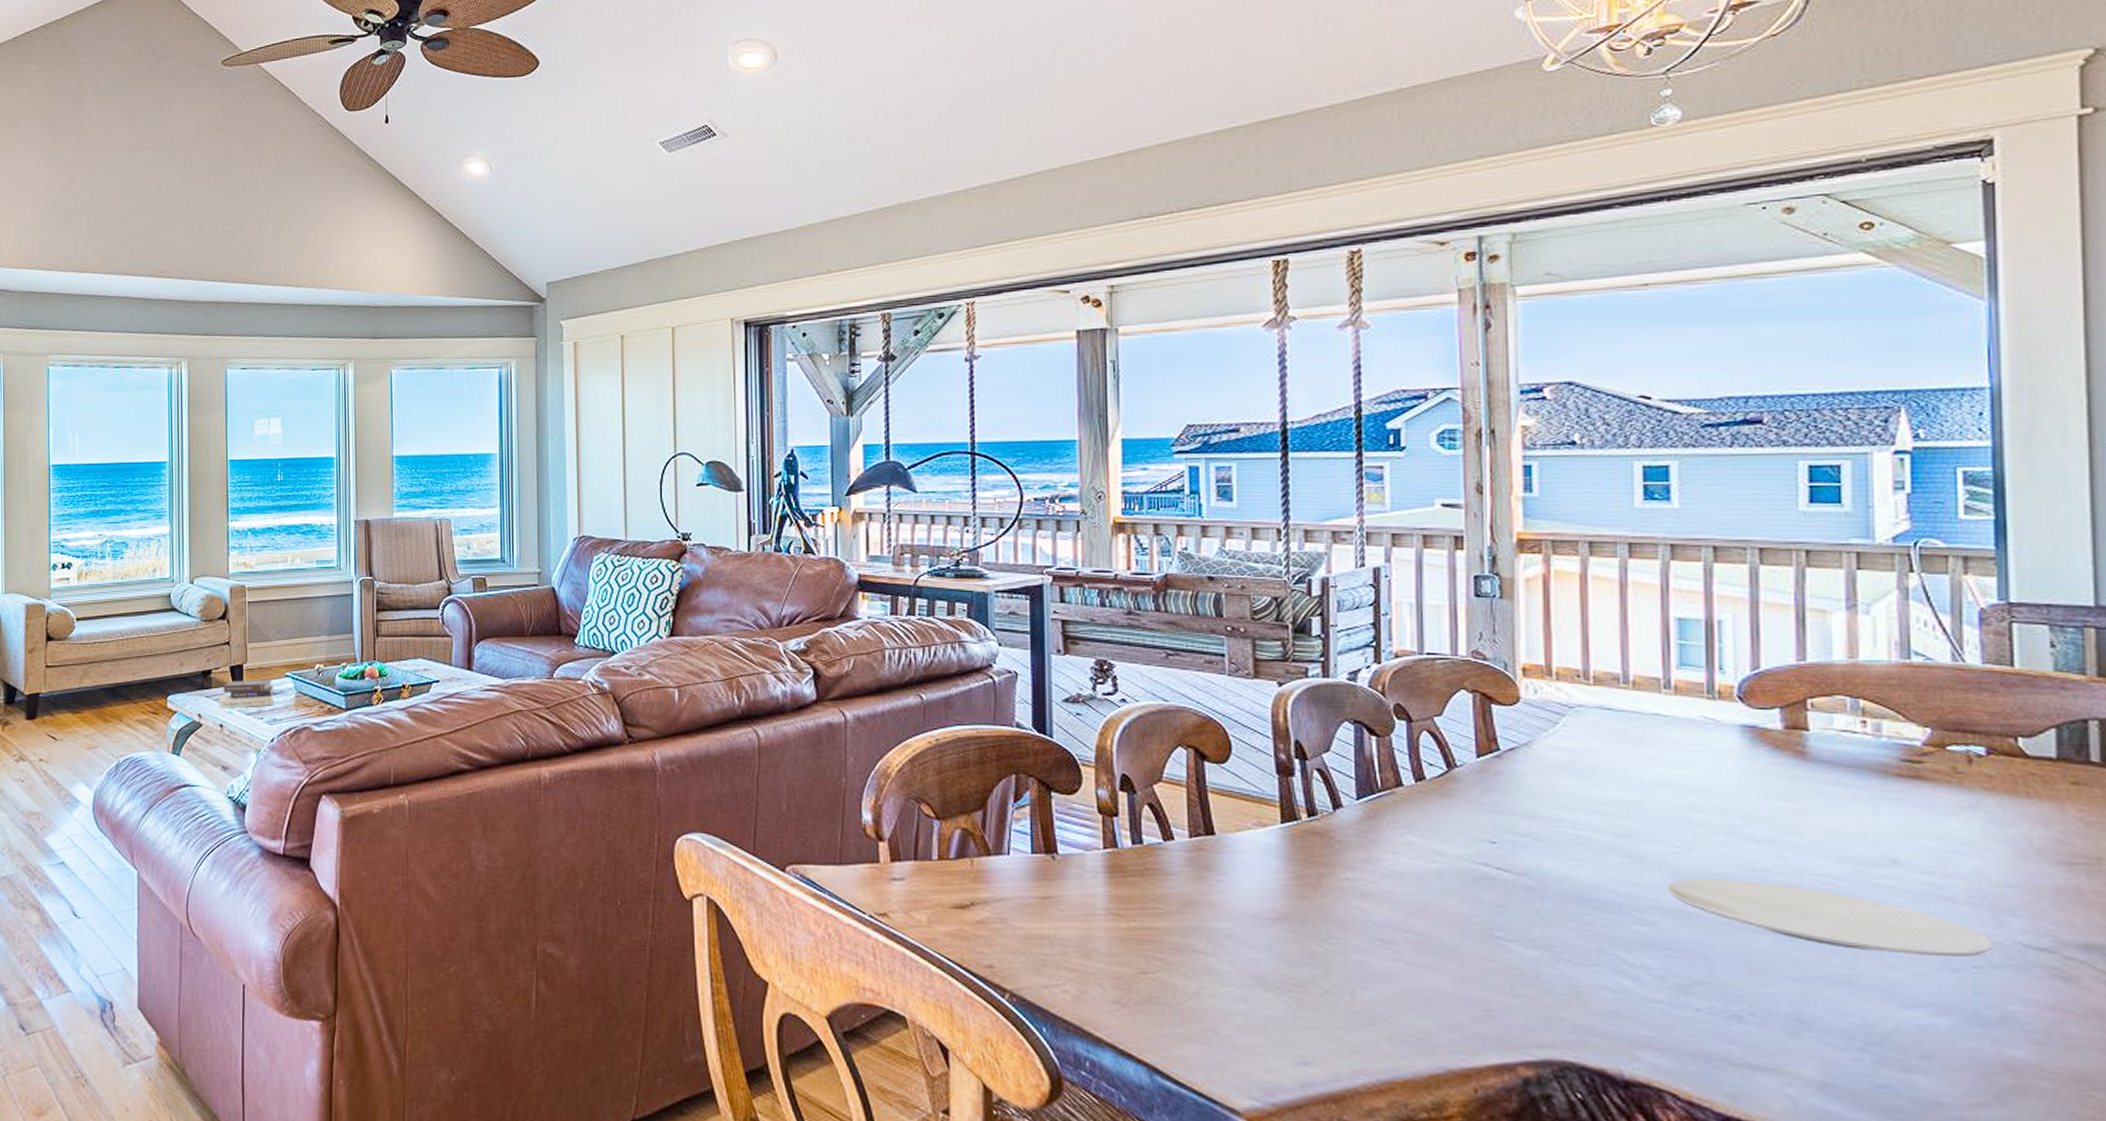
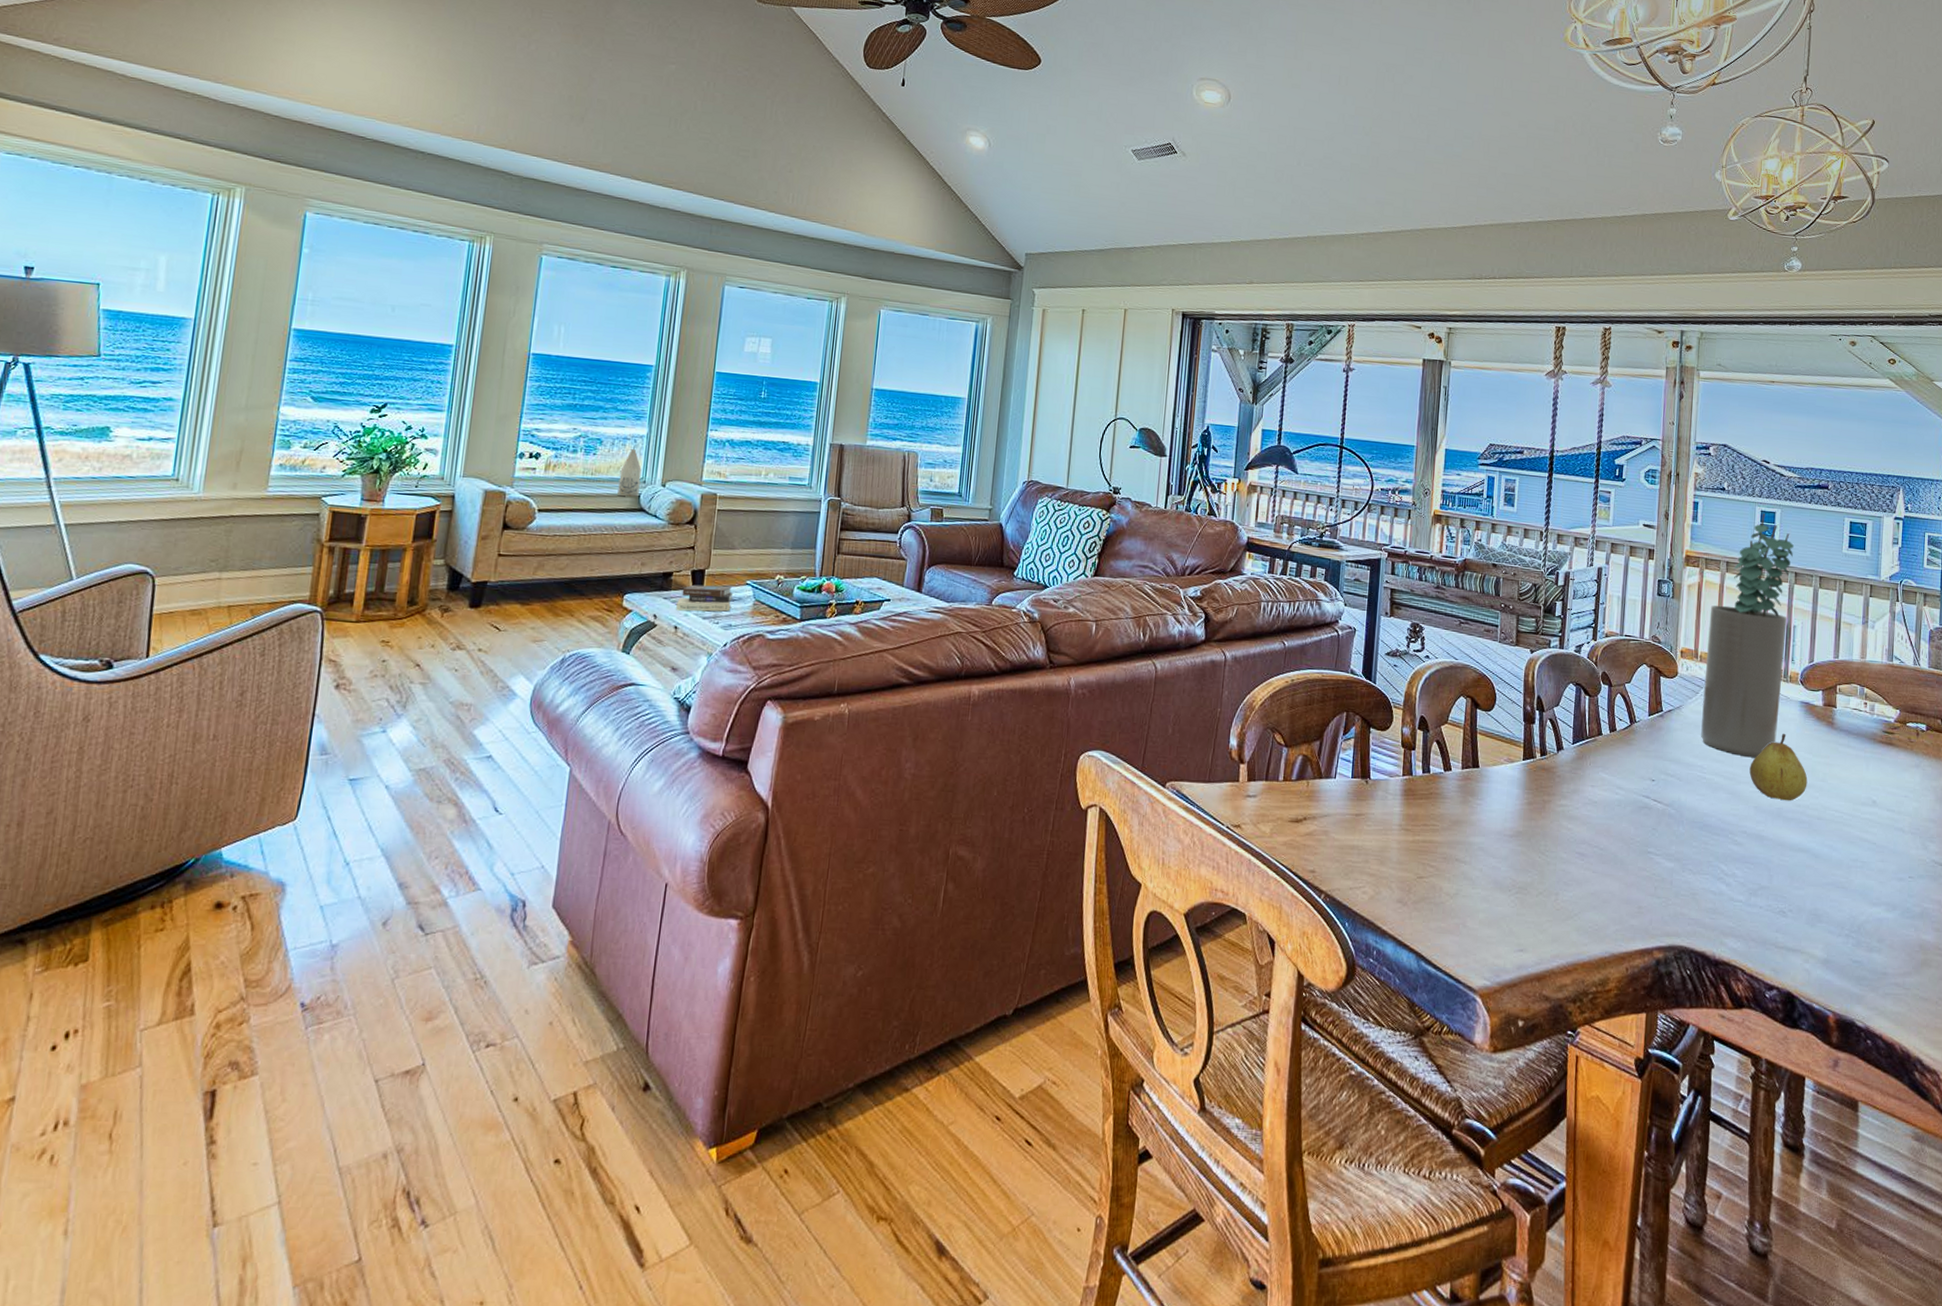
decorative bottle: none [148,549,169,598] -> present [617,449,642,498]
vase: none [1566,468,1708,805] -> present [1701,512,1795,757]
fruit: none [1658,770,1765,864] -> present [1749,733,1808,801]
plate: present [1667,878,1994,958] -> none [1751,811,1921,871]

